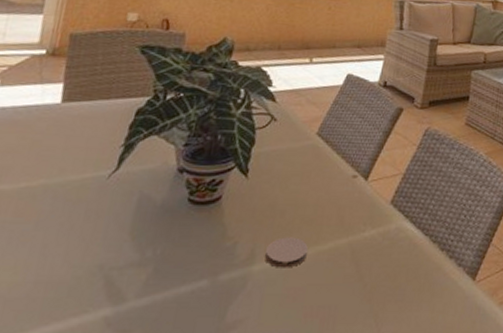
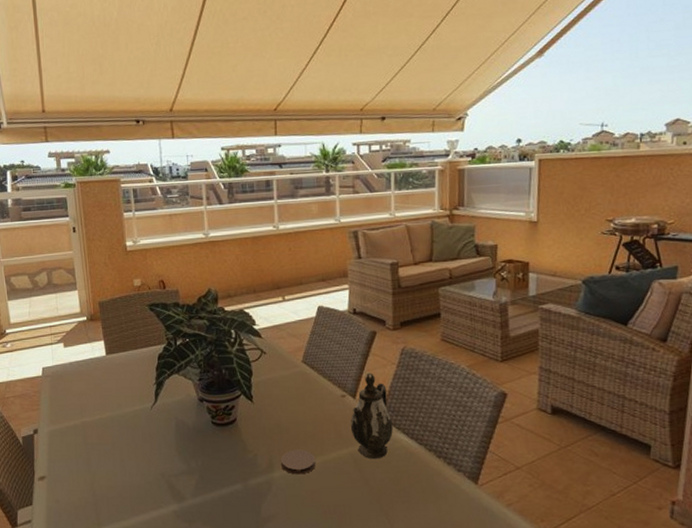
teapot: none [355,152,403,251] -> present [350,373,393,460]

